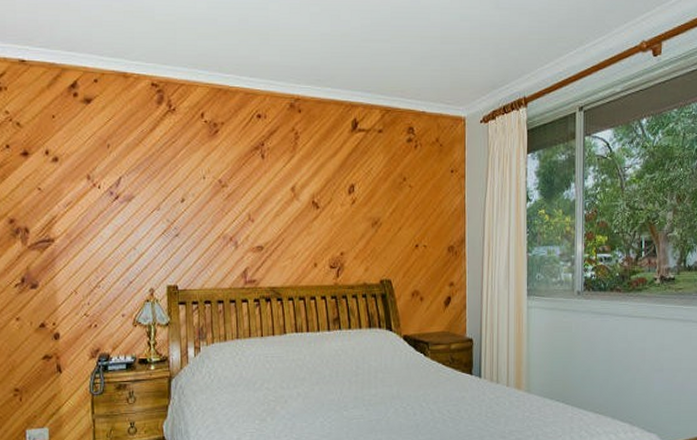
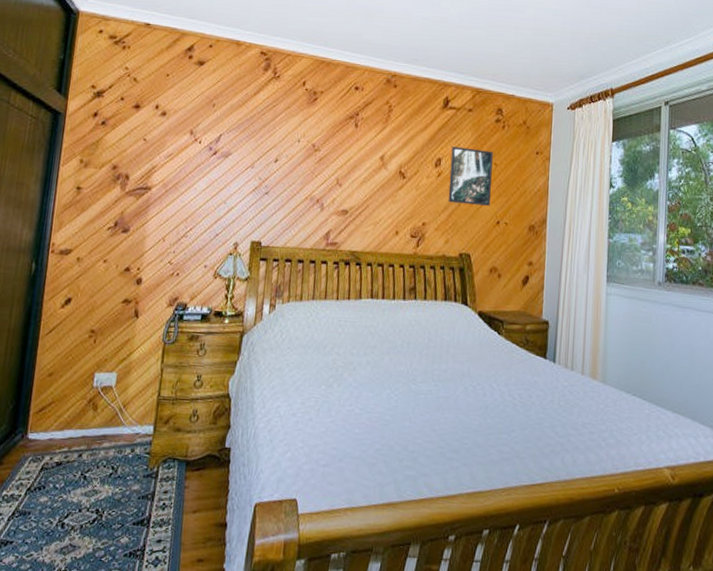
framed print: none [364,171,408,230] -> present [448,147,493,206]

